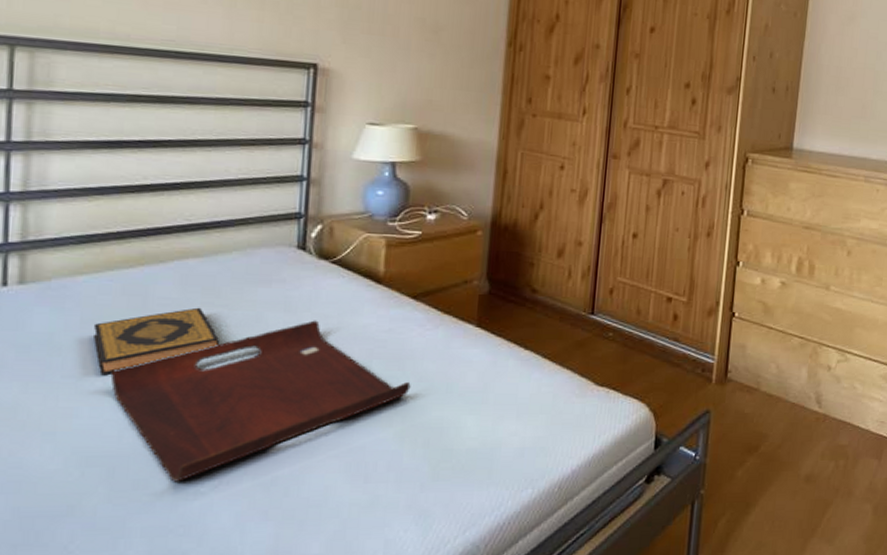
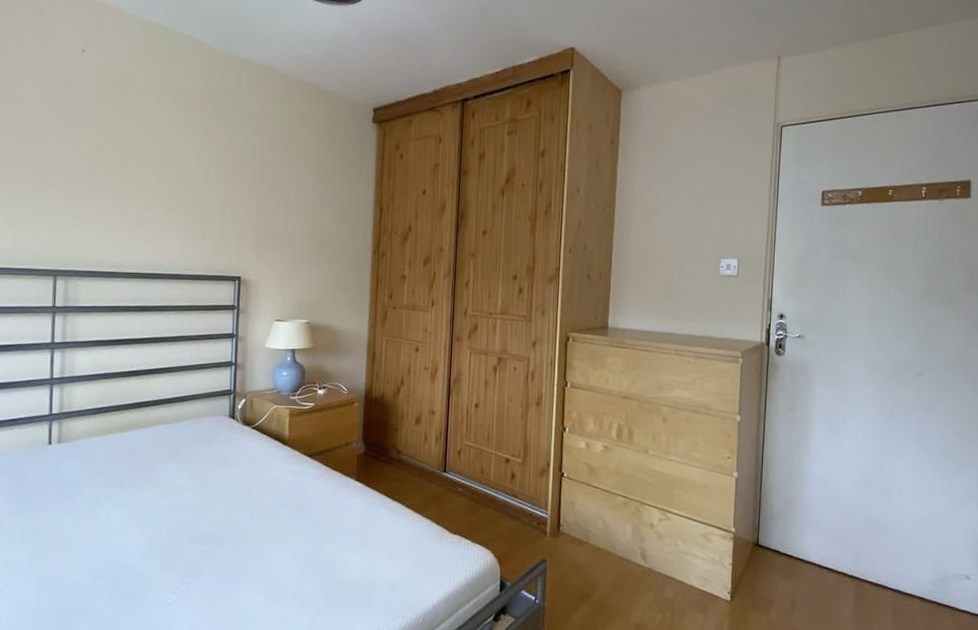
hardback book: present [94,307,220,376] -> none [101,461,180,511]
serving tray: present [110,320,411,482] -> none [111,473,309,594]

